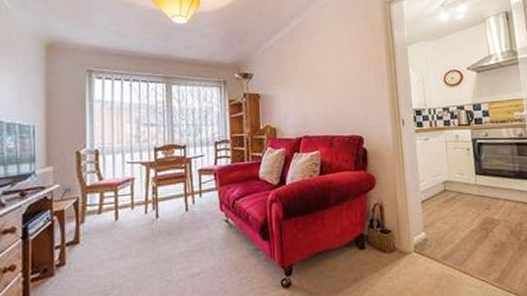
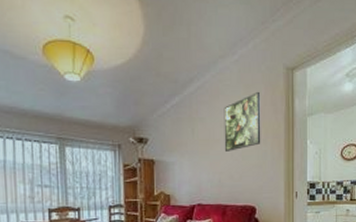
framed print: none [325,24,364,83] -> present [224,91,261,151]

